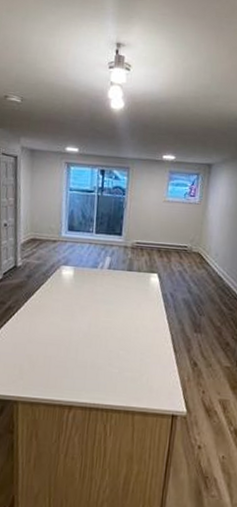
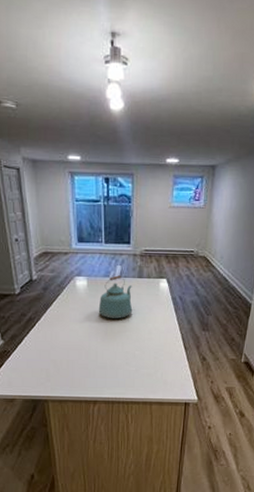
kettle: none [83,267,121,313] -> present [98,275,133,318]

